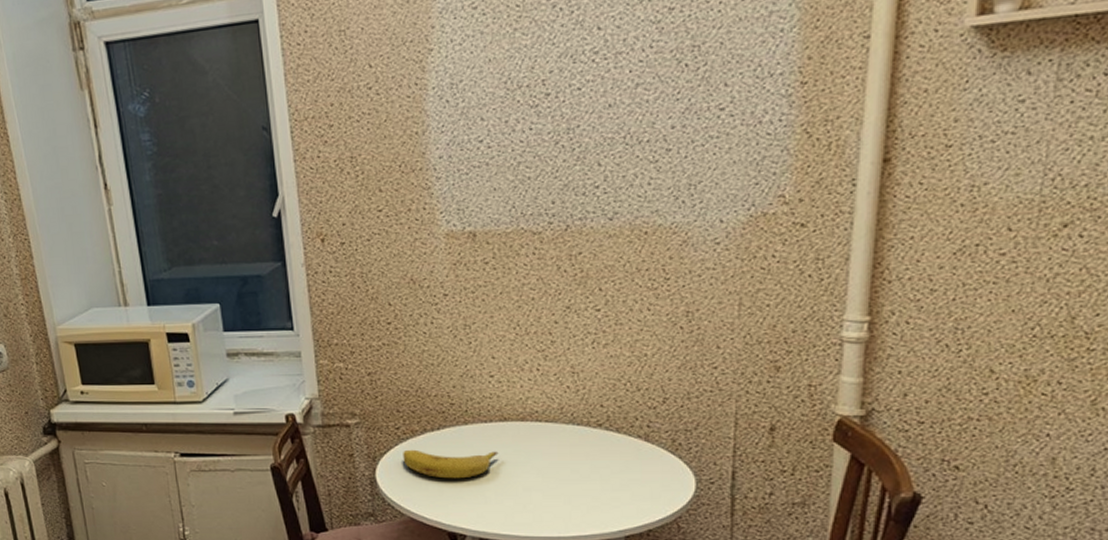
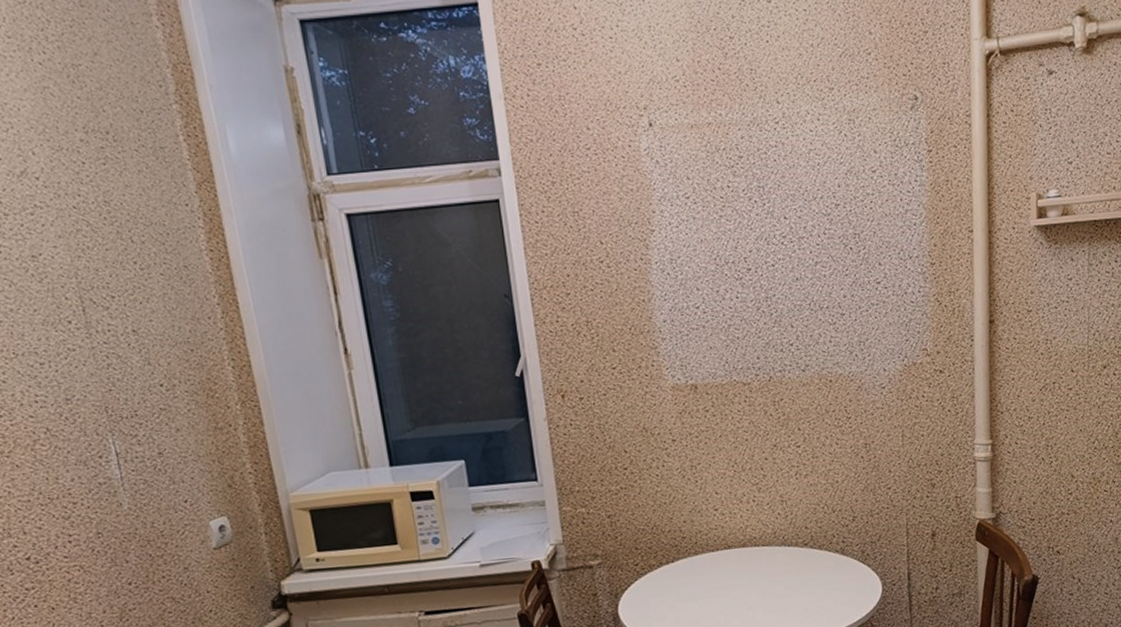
fruit: present [403,449,499,479] -> none [642,576,725,607]

